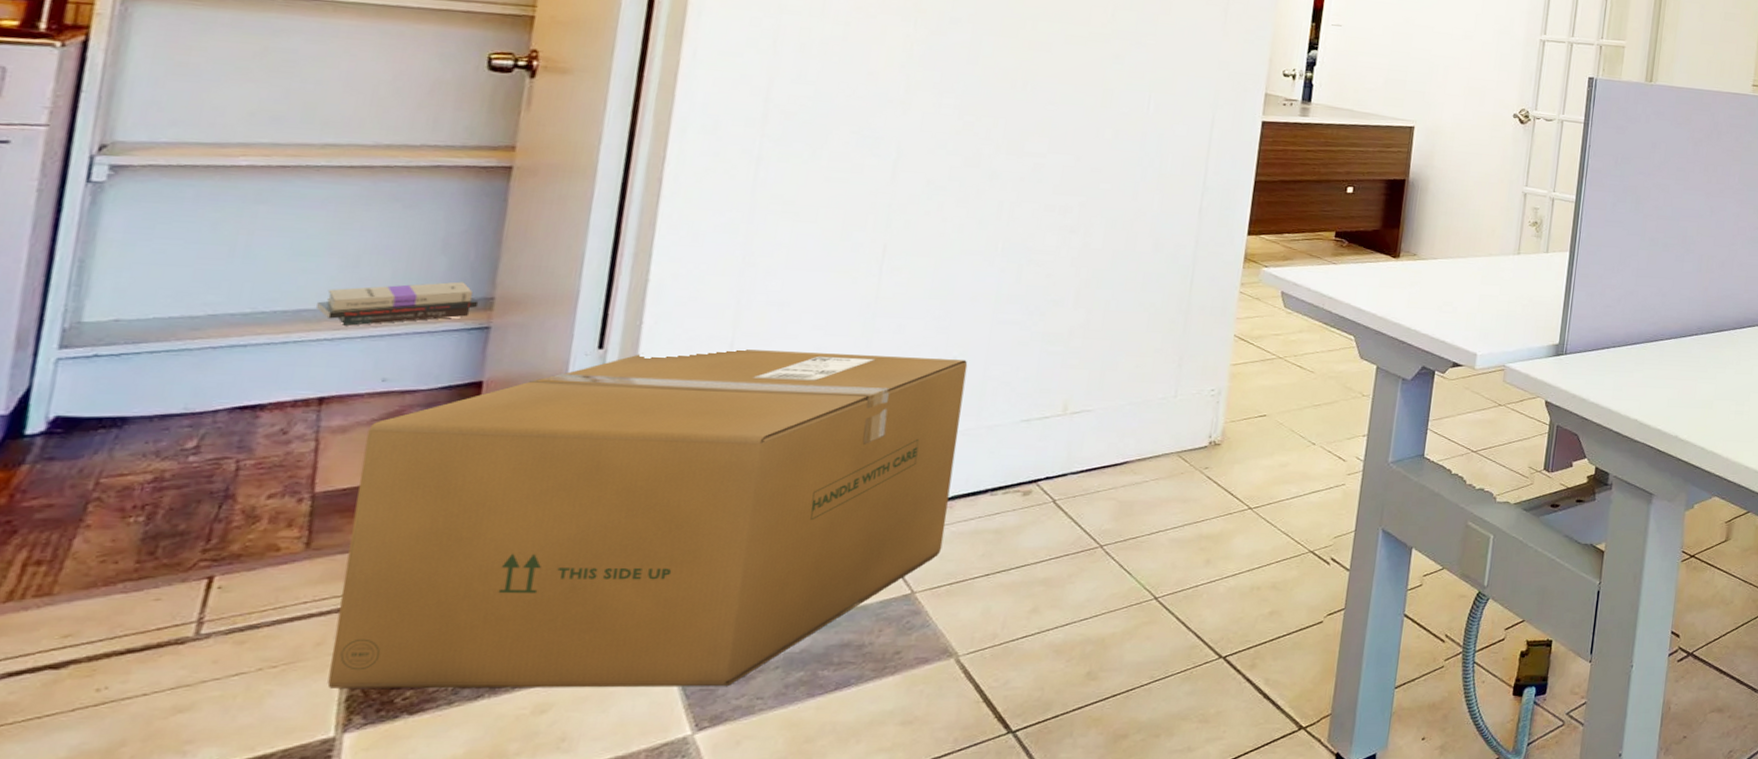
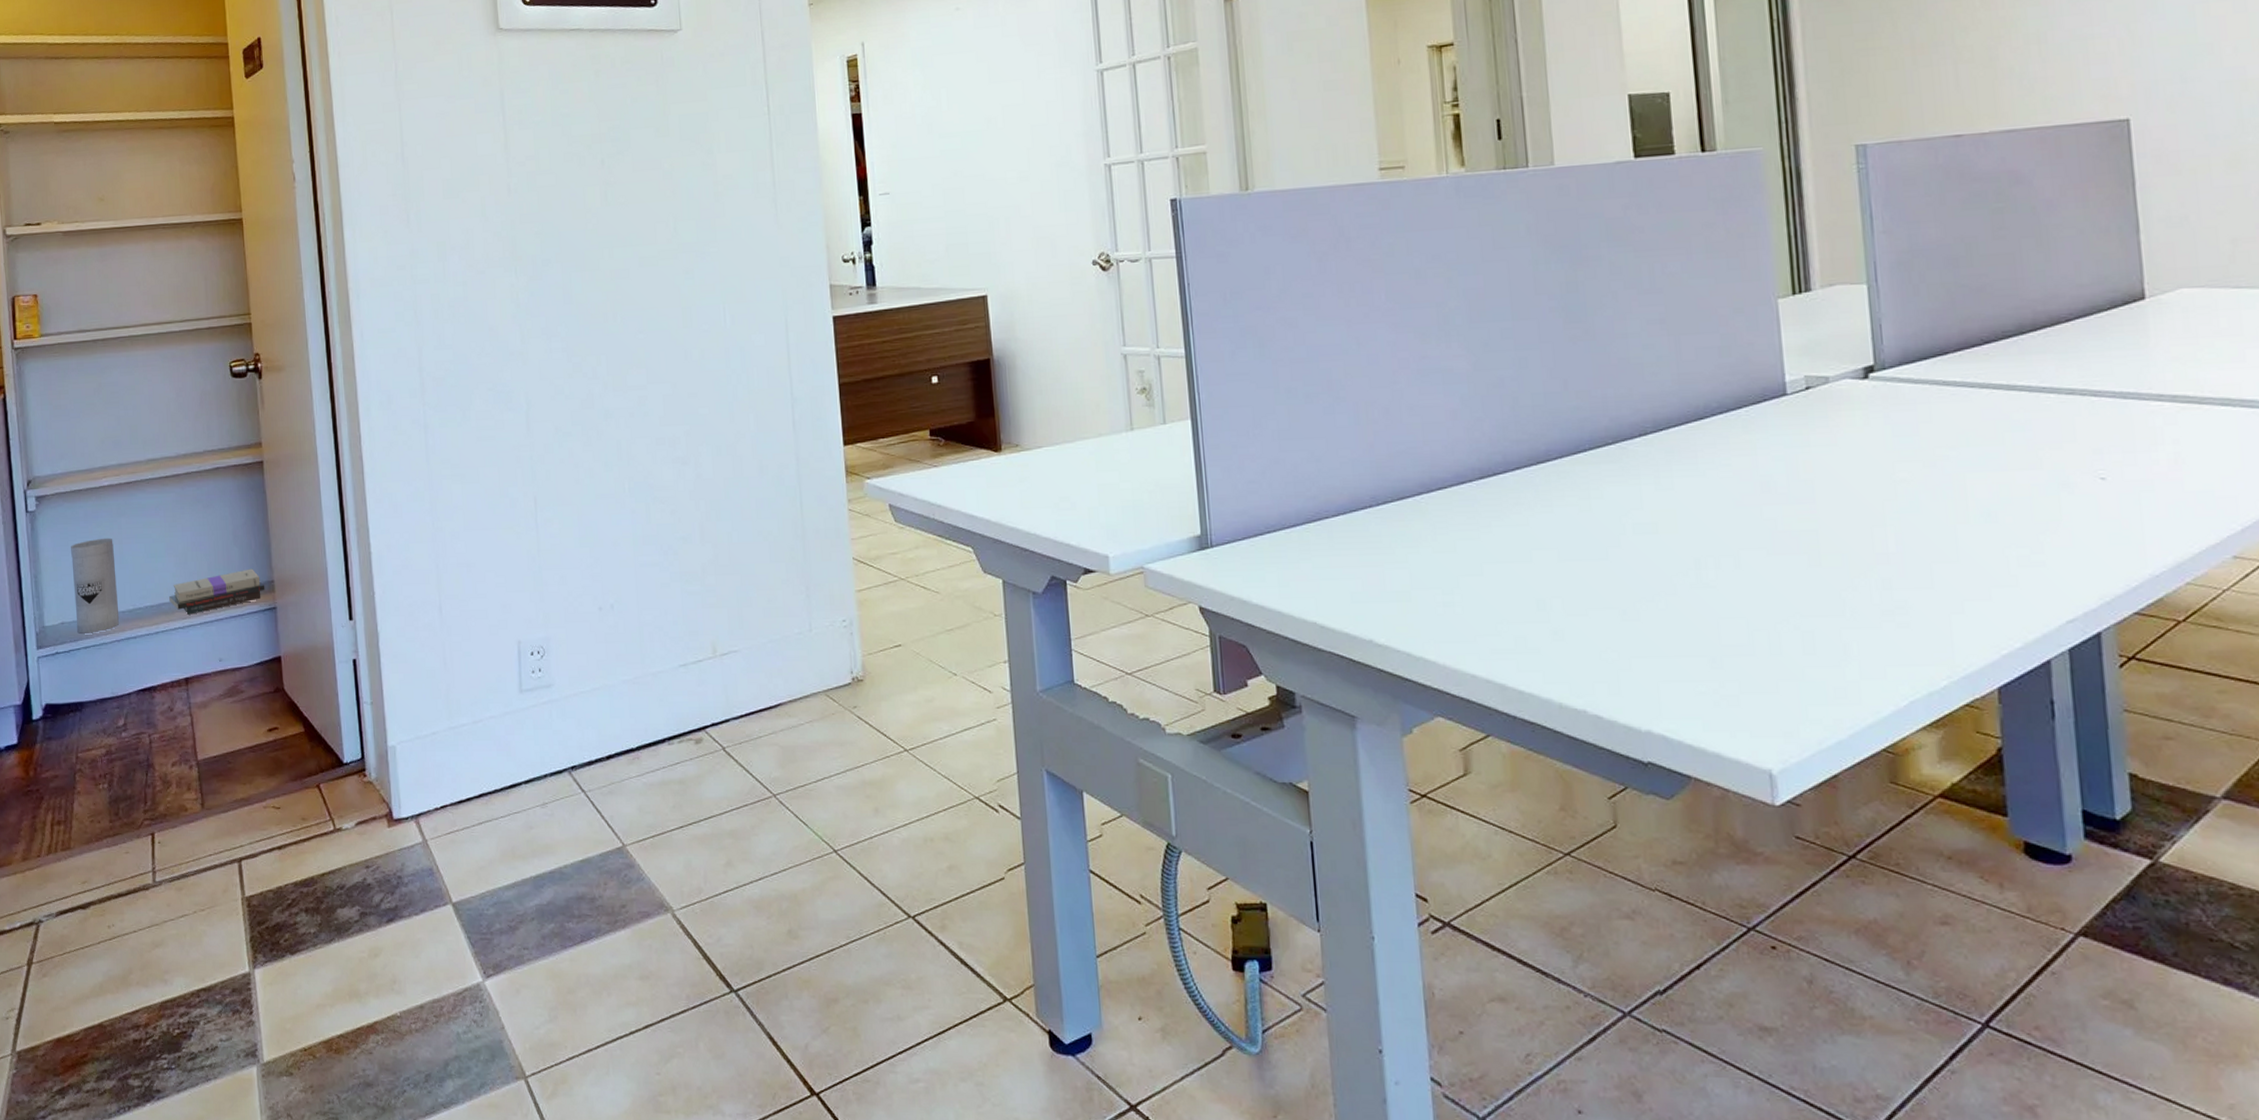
paper towel roll: none [140,225,238,337] -> present [71,537,120,635]
box: present [327,349,968,688] -> none [219,607,639,936]

